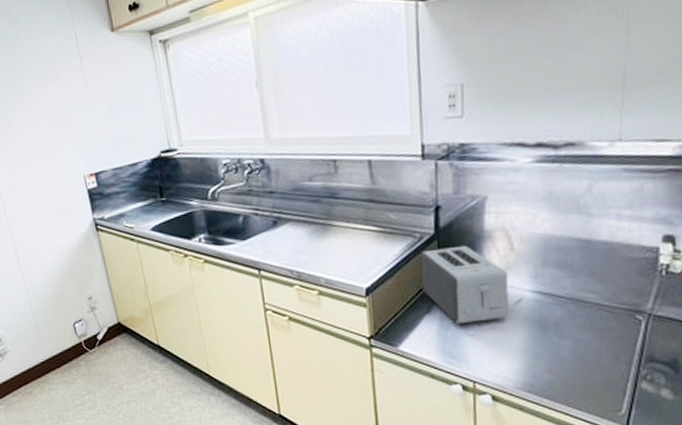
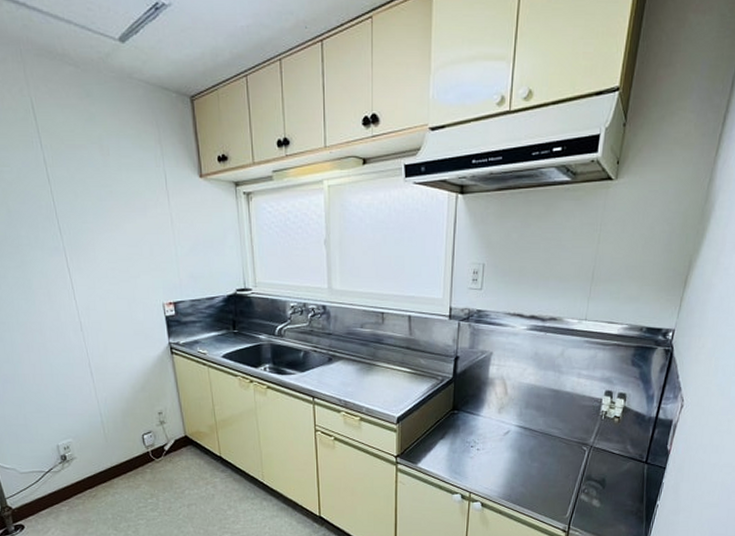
toaster: present [421,246,509,323] -> none [439,389,502,448]

